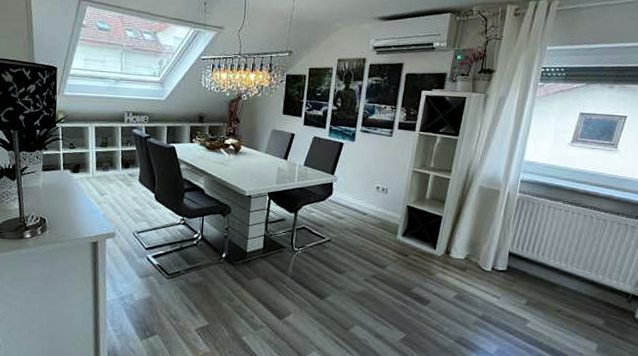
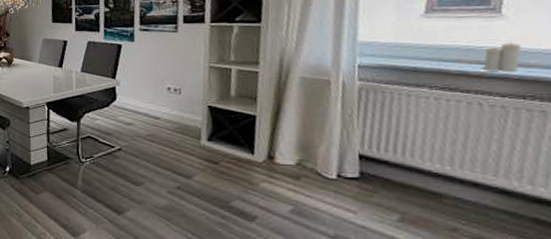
candle: none [597,171,623,195] -> present [480,41,521,73]

